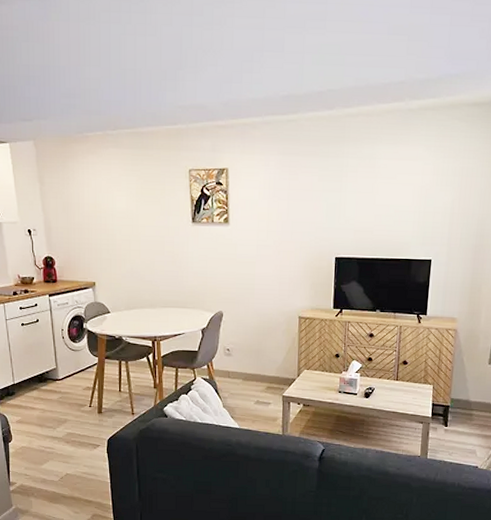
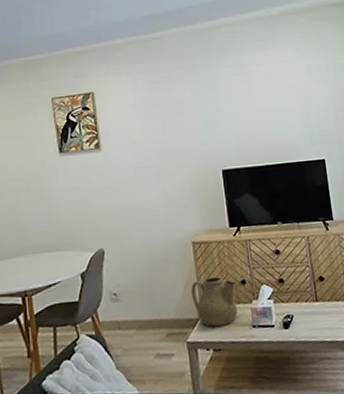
teapot: none [292,348,331,388] -> present [191,277,238,327]

